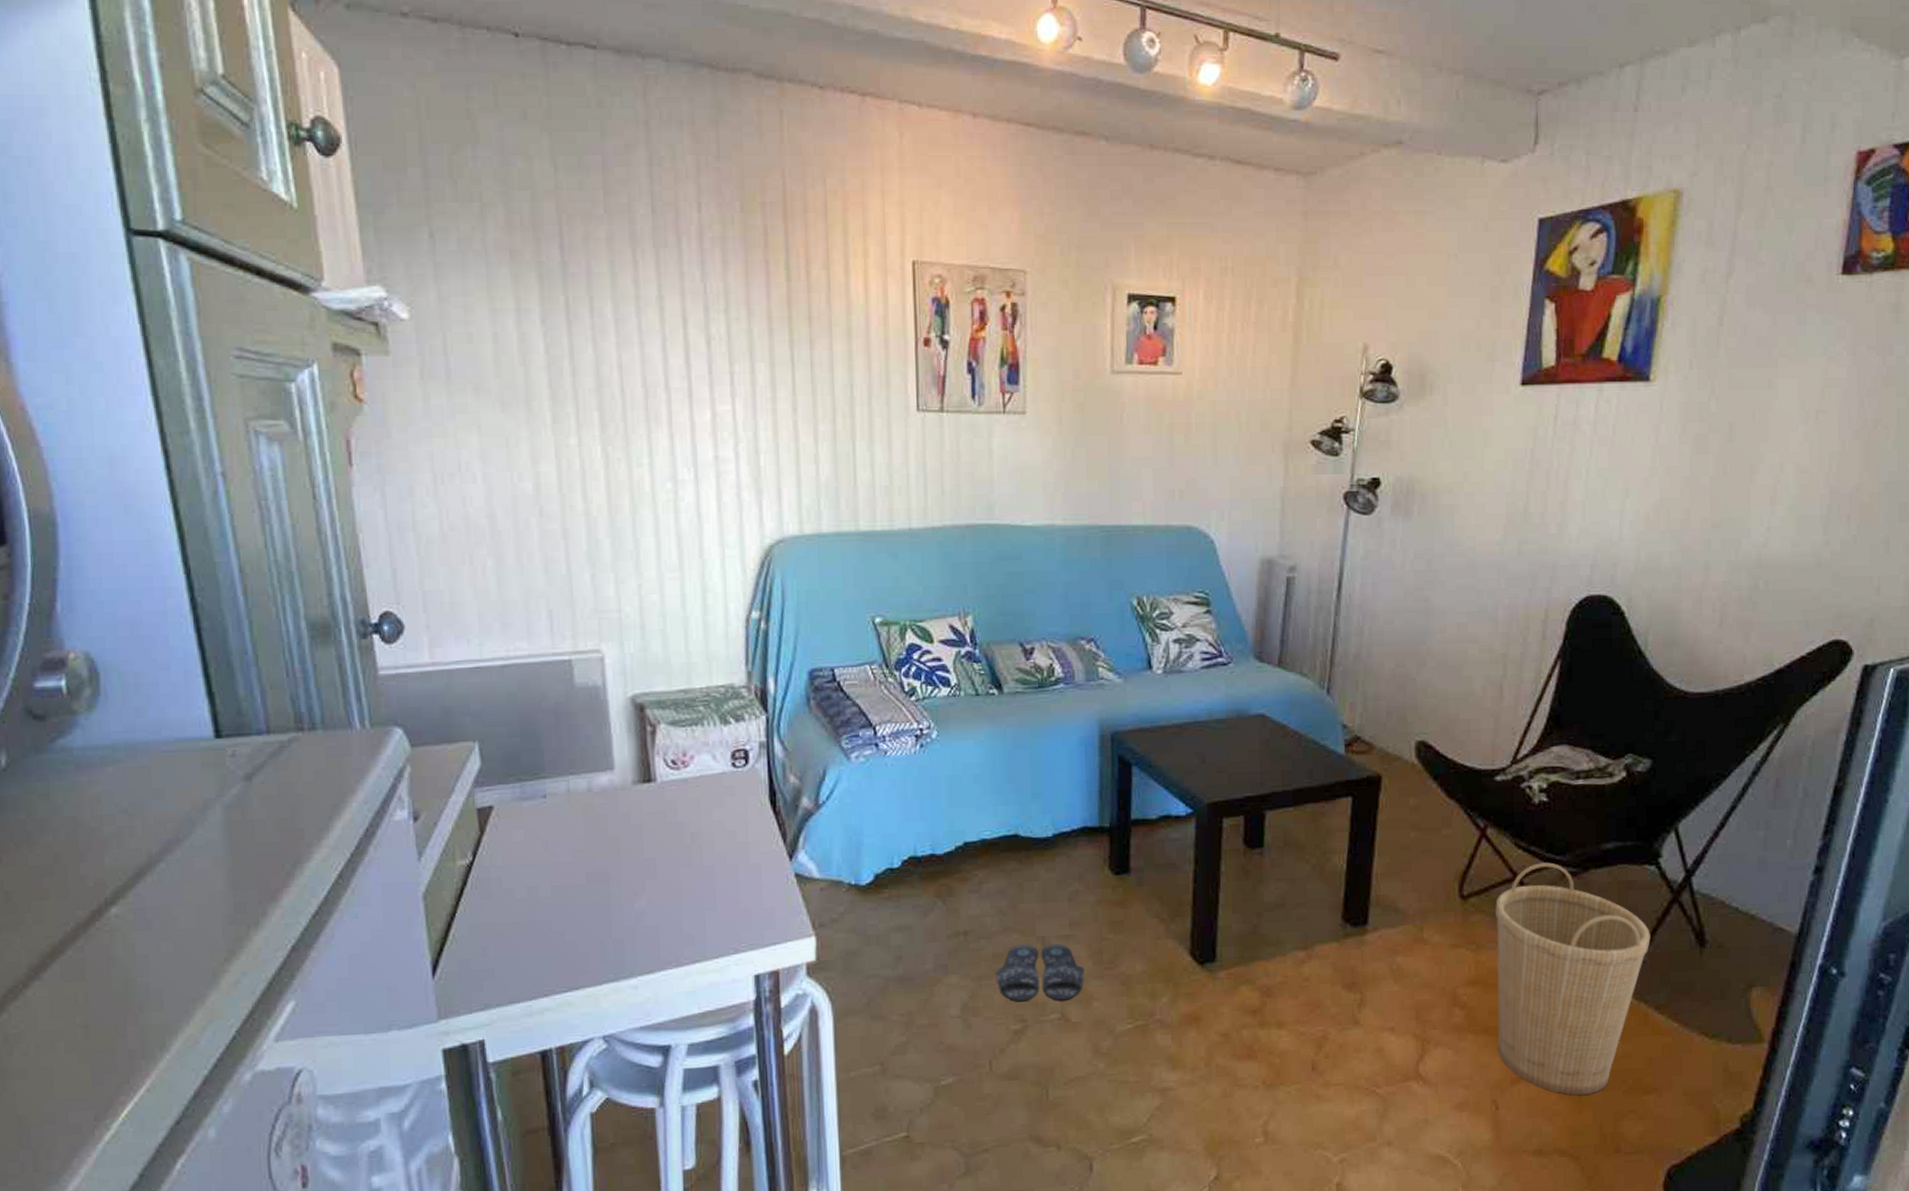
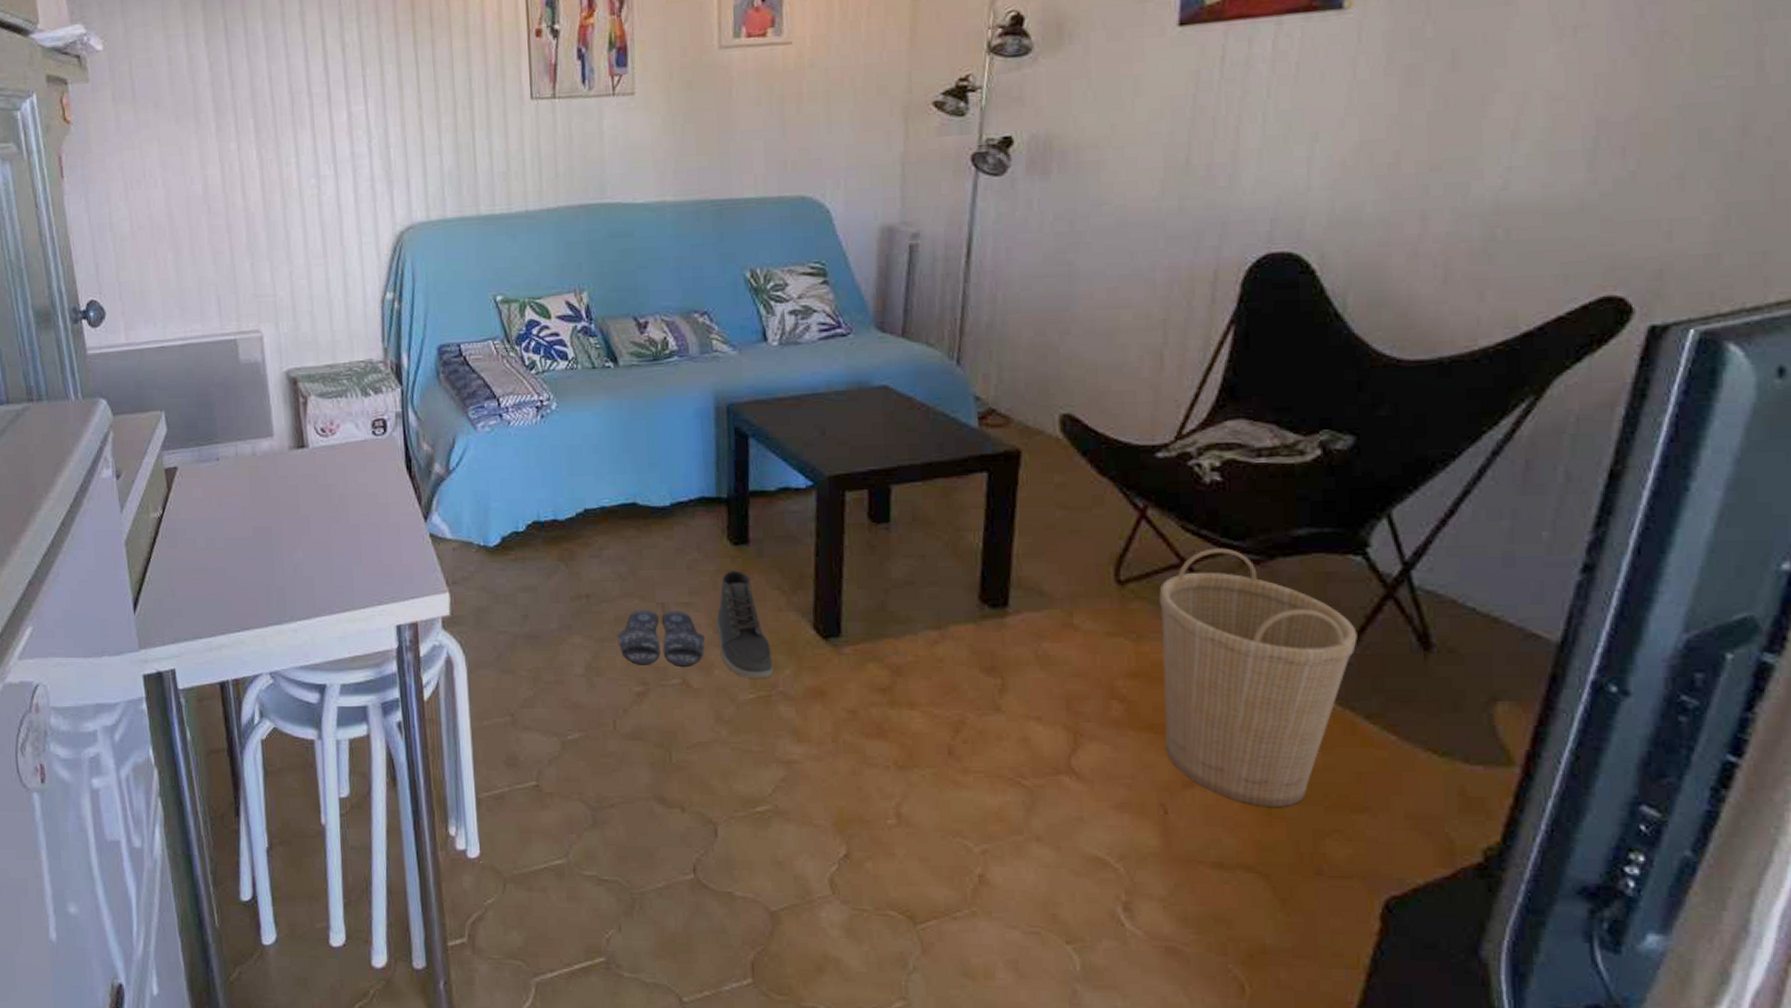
sneaker: none [1096,900,1151,1009] -> present [716,570,774,679]

